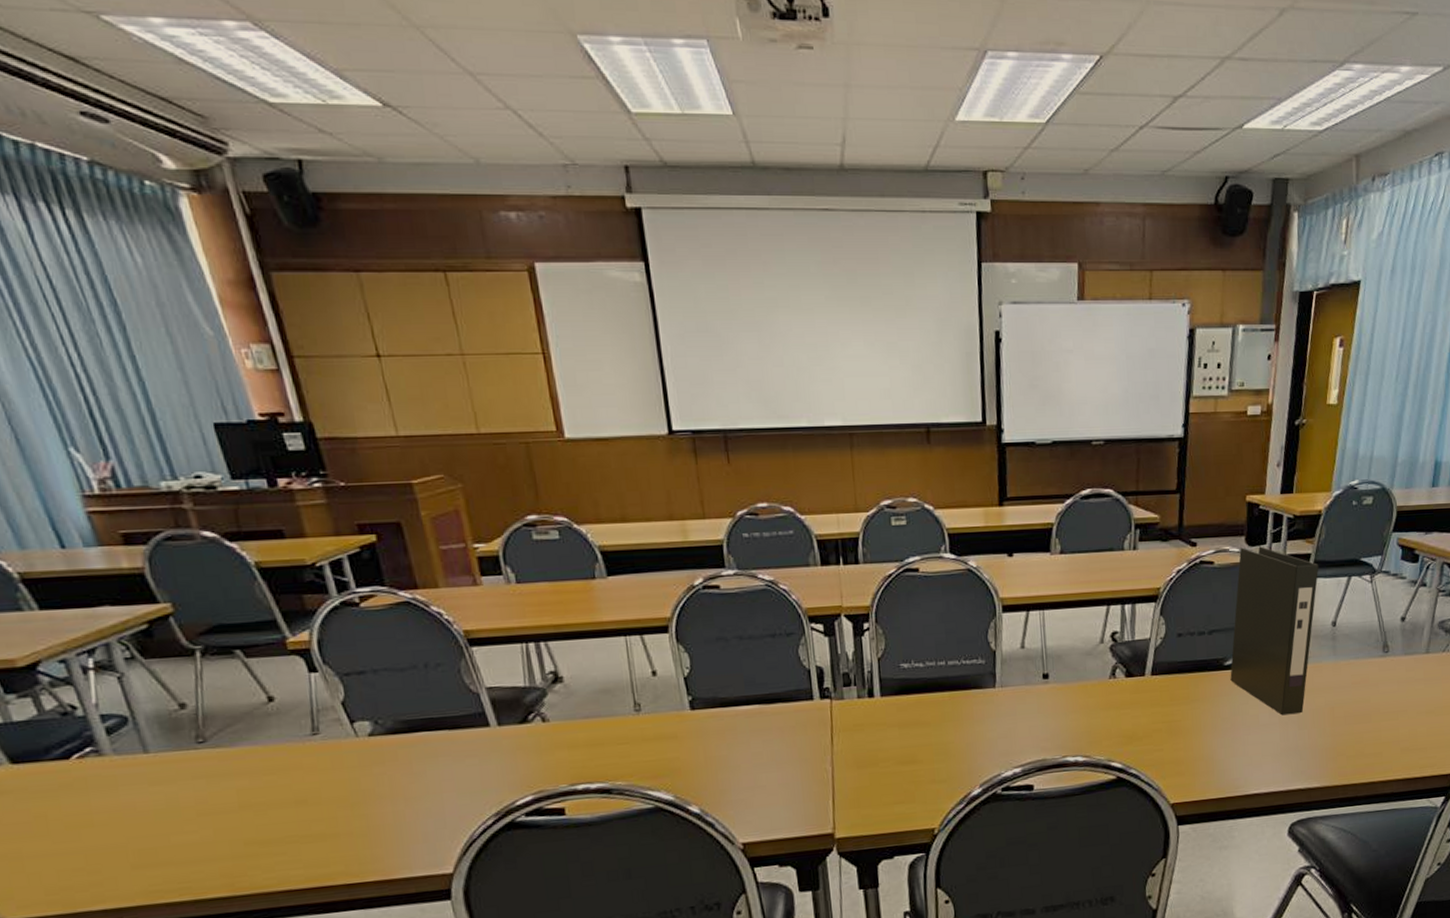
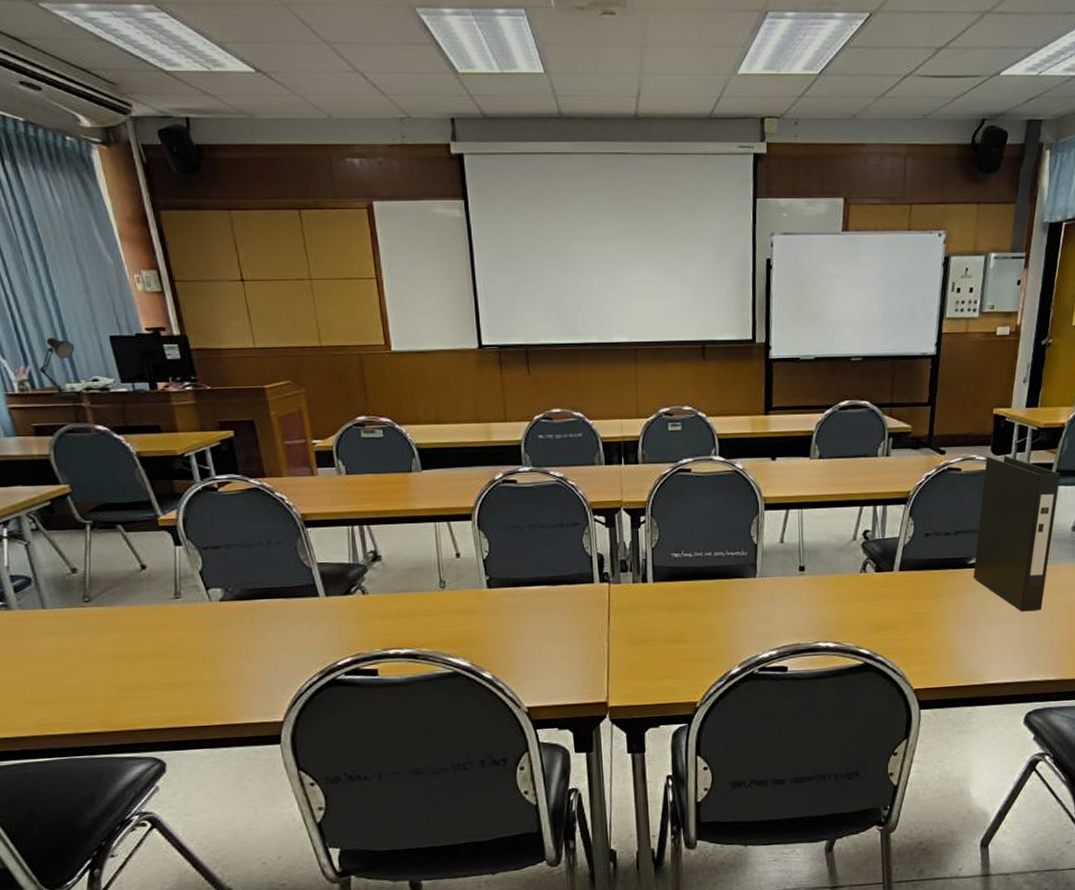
desk lamp: none [125,425,178,502] -> present [39,337,79,400]

